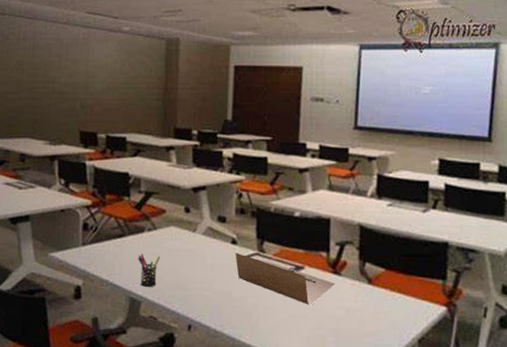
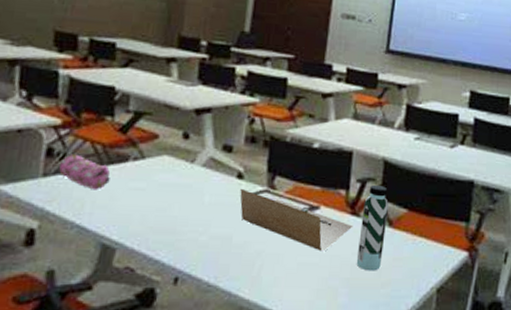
pencil case: none [94,227,132,256] -> present [59,154,110,190]
pen holder: present [138,254,161,287] -> none [117,188,147,230]
water bottle: none [341,247,367,323] -> present [356,184,389,271]

